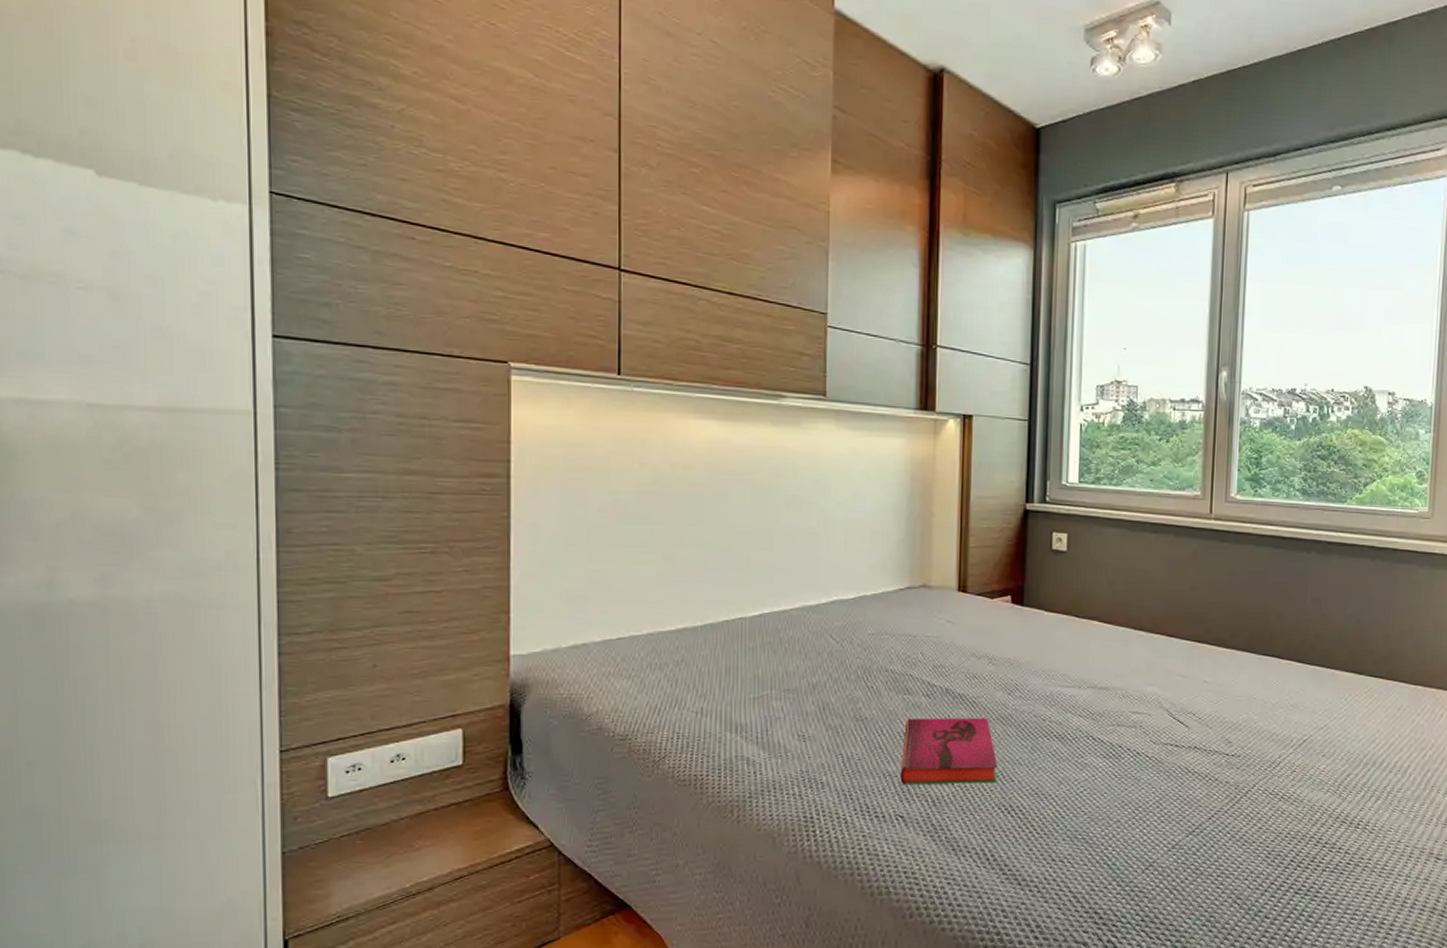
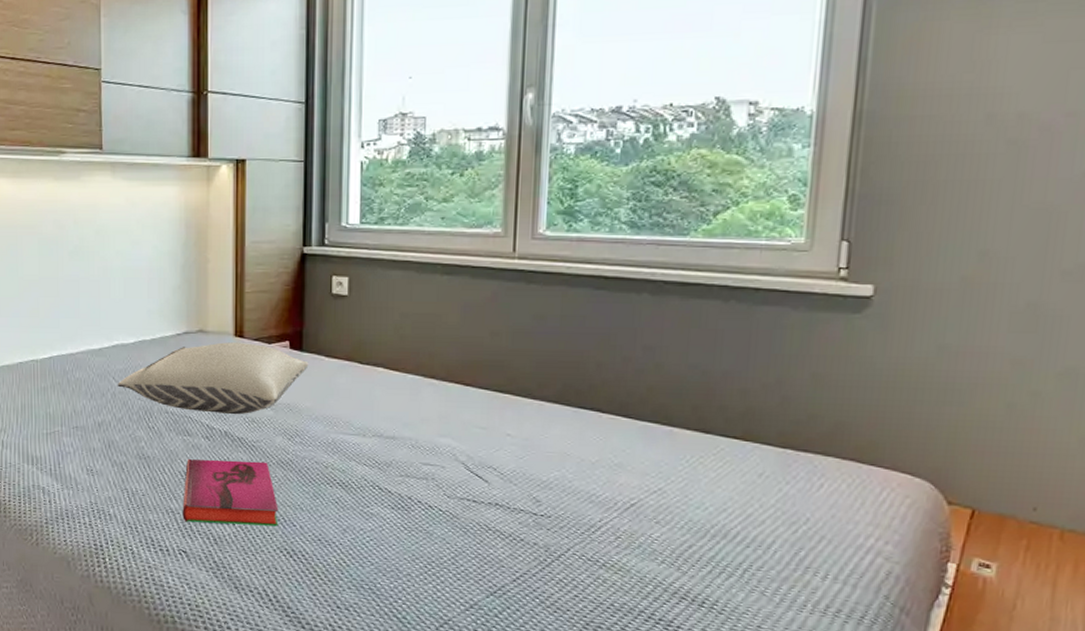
pillow: none [834,597,1029,671] -> present [117,342,309,415]

